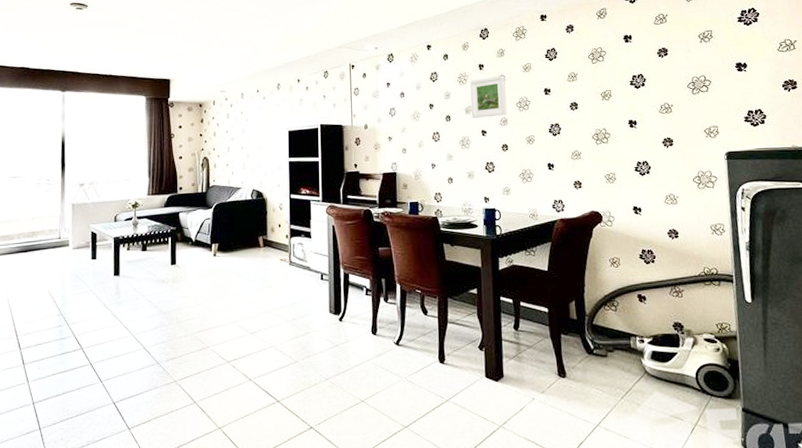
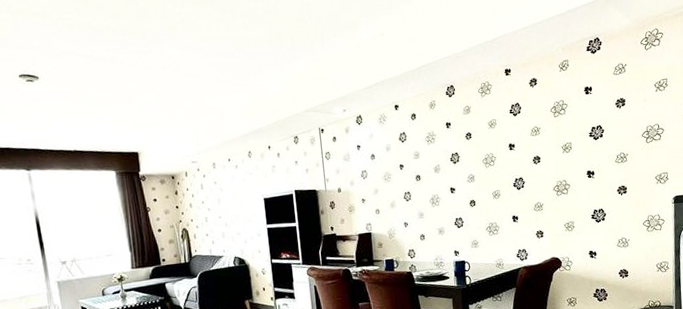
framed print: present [470,75,507,118] -> none [438,132,474,177]

